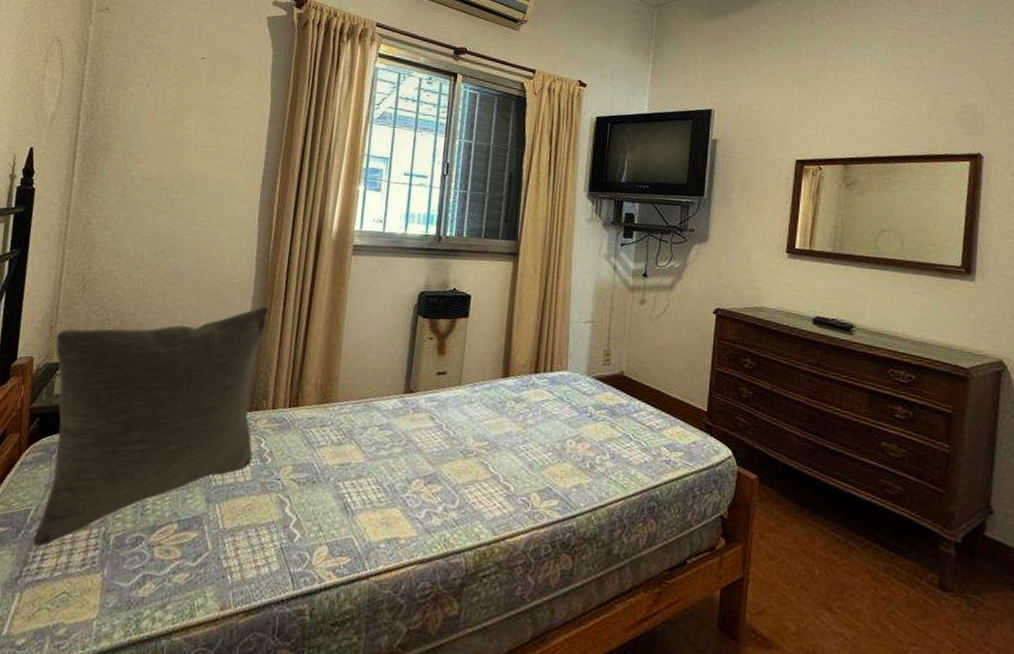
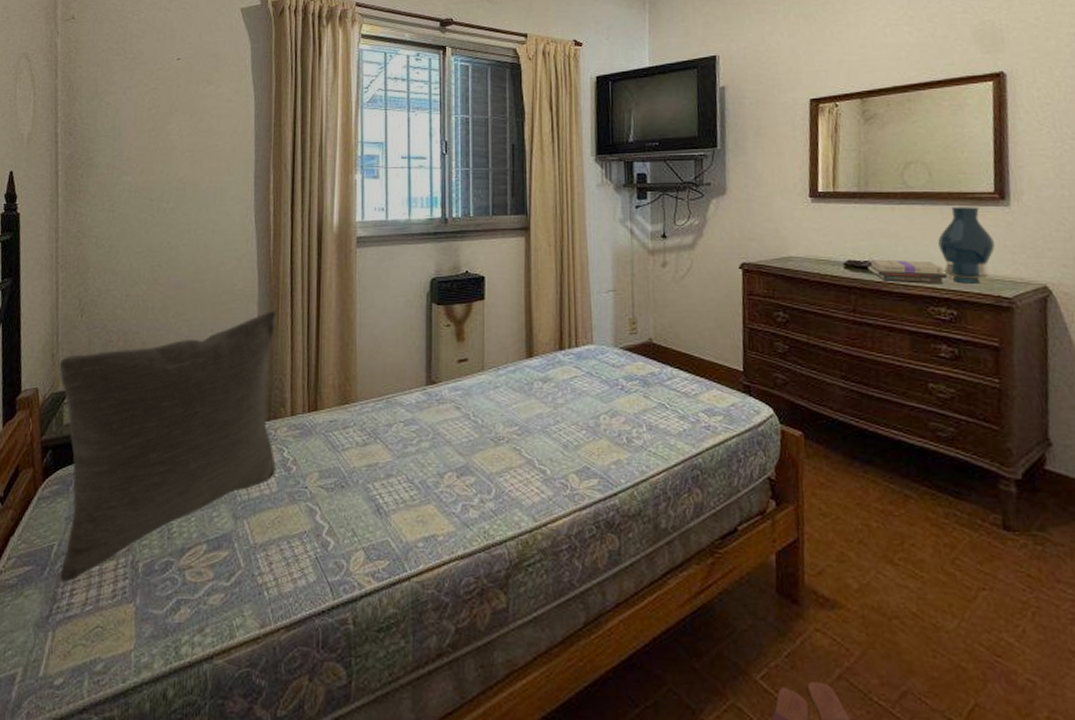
books: none [835,318,909,348] -> present [868,259,947,284]
vase: none [904,276,958,352] -> present [938,207,996,284]

